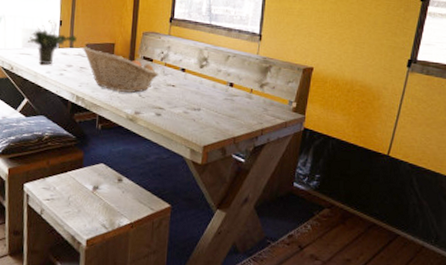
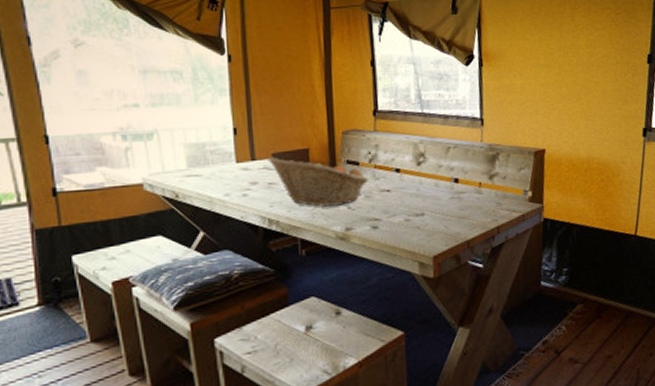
potted plant: present [27,20,78,65] -> none [192,129,260,186]

